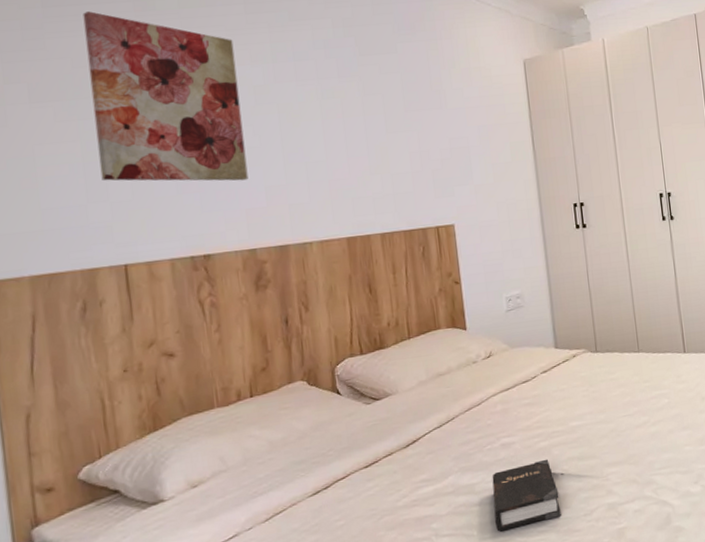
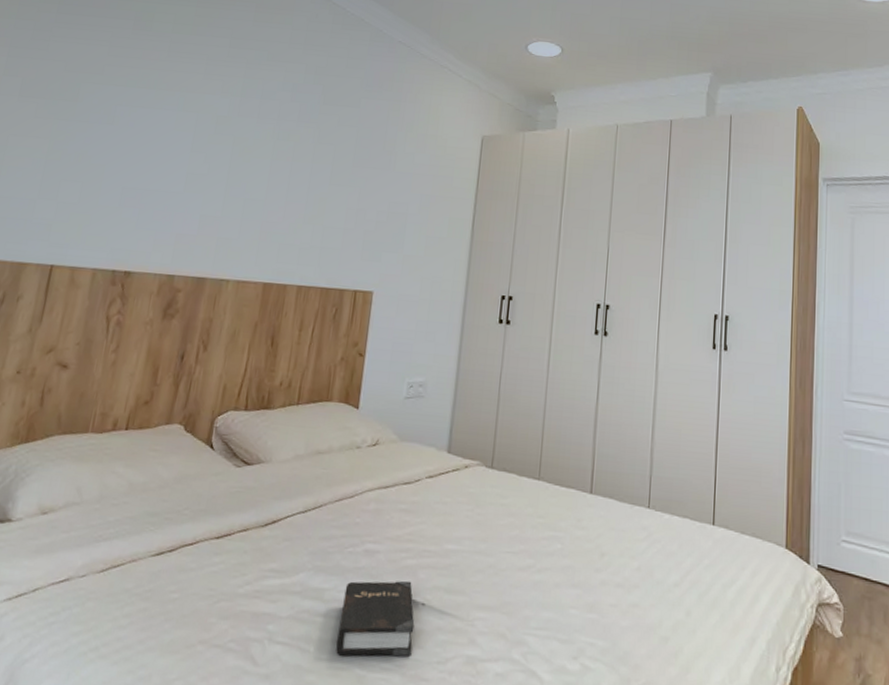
wall art: present [83,11,248,181] -> none [57,23,211,205]

